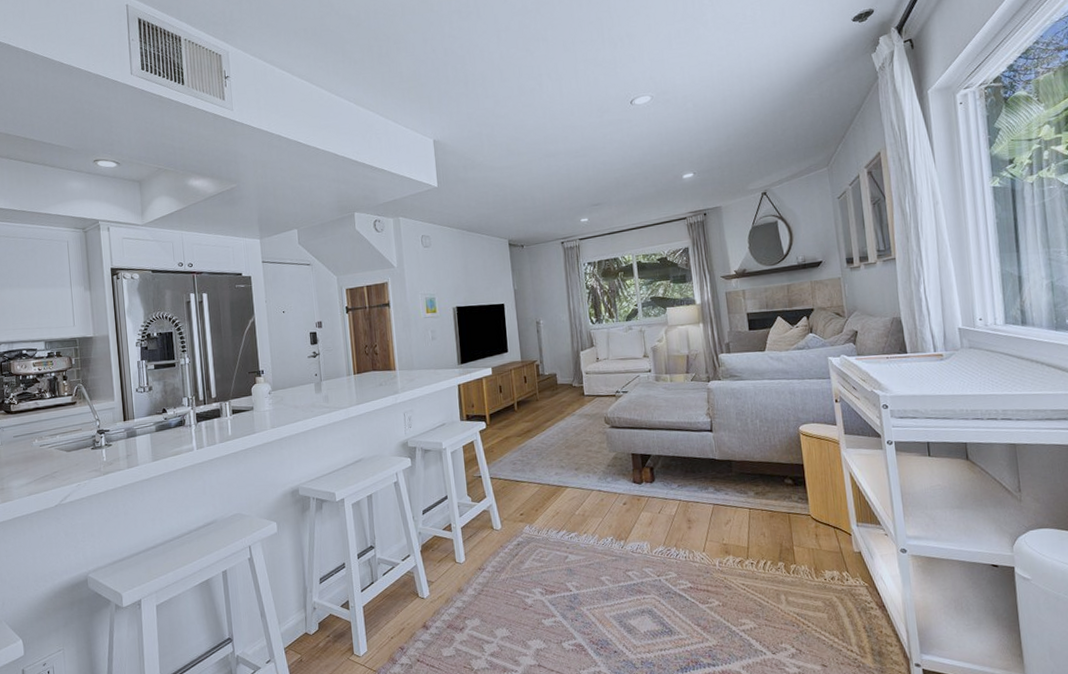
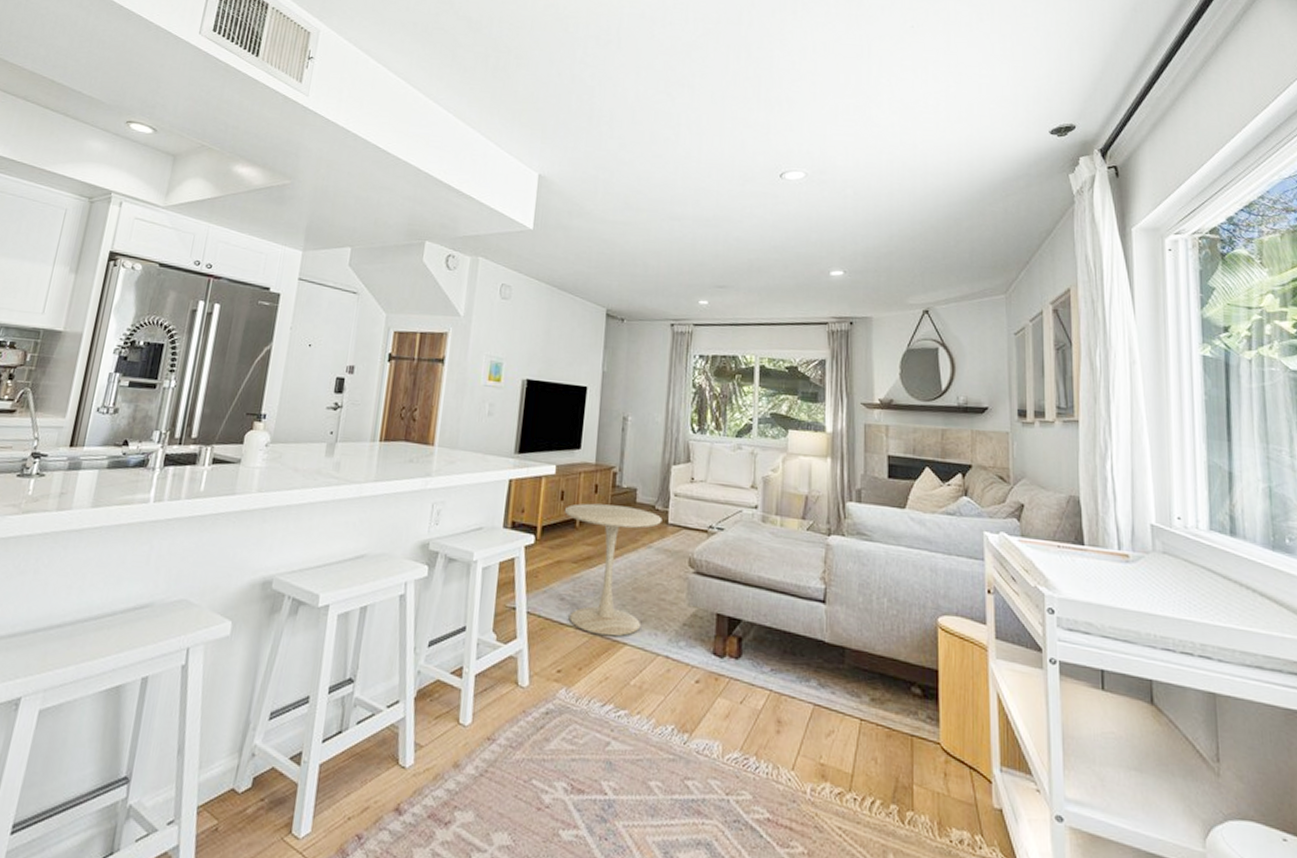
side table: none [504,388,580,485] -> present [564,503,663,637]

